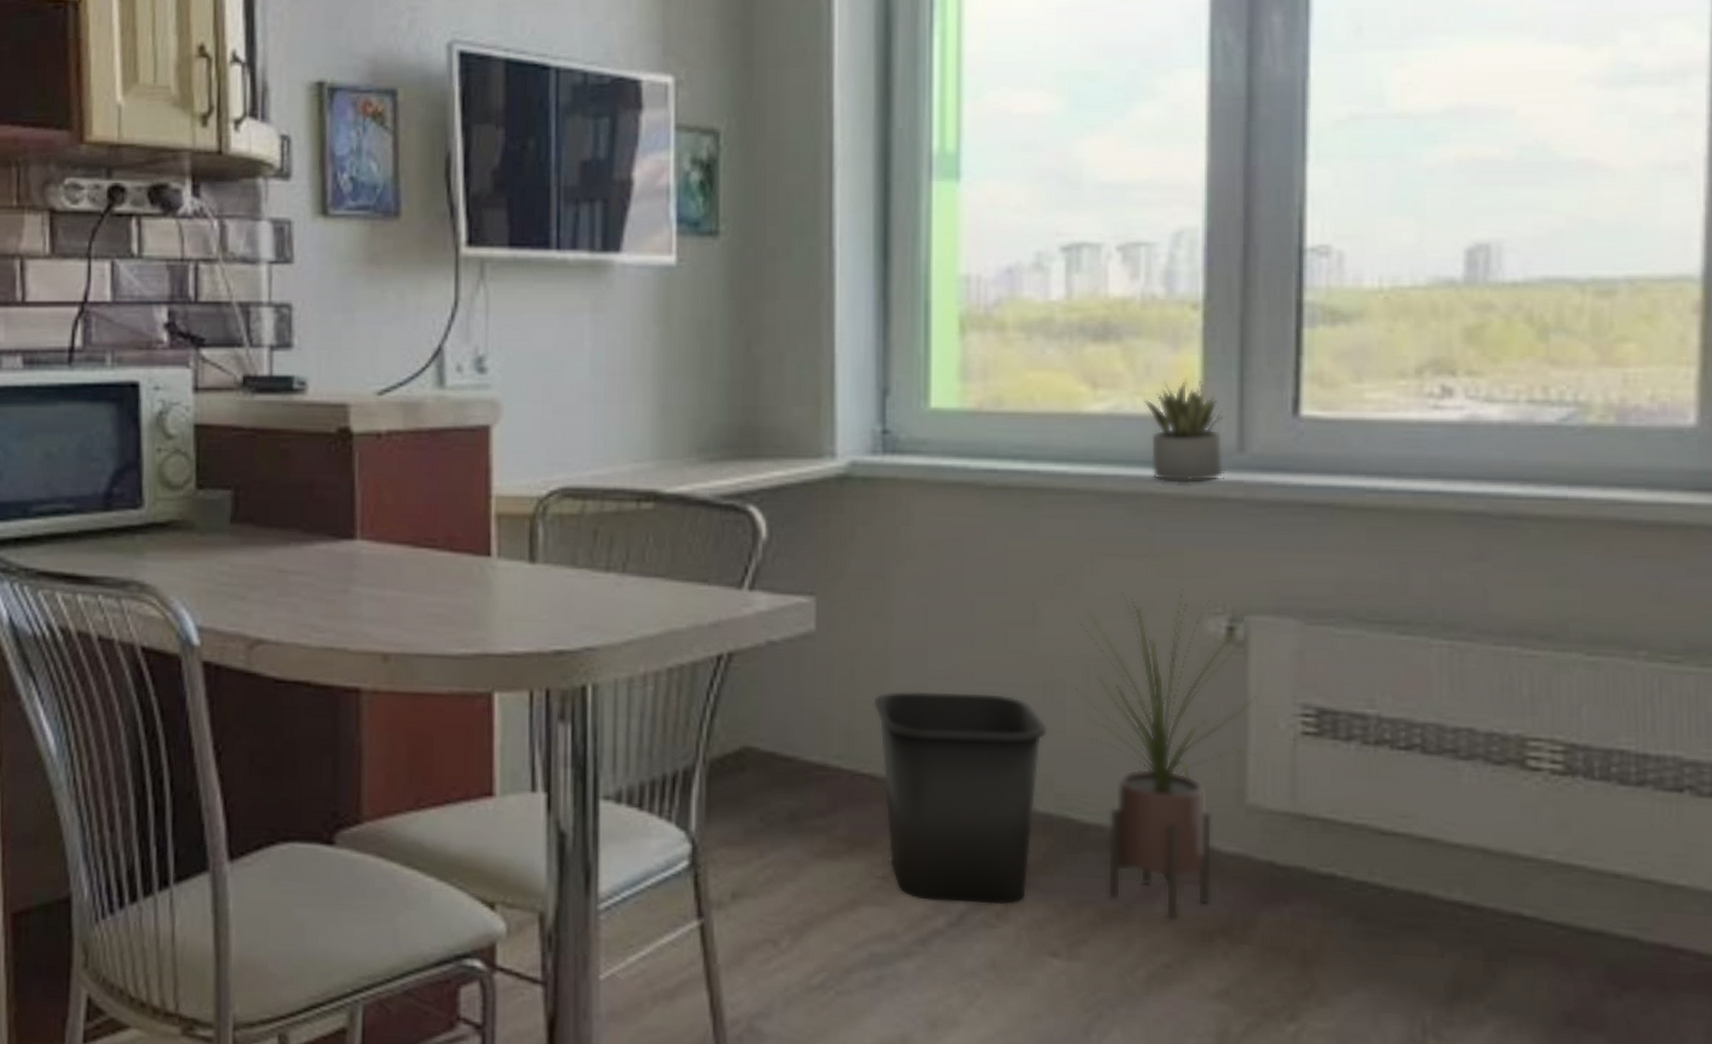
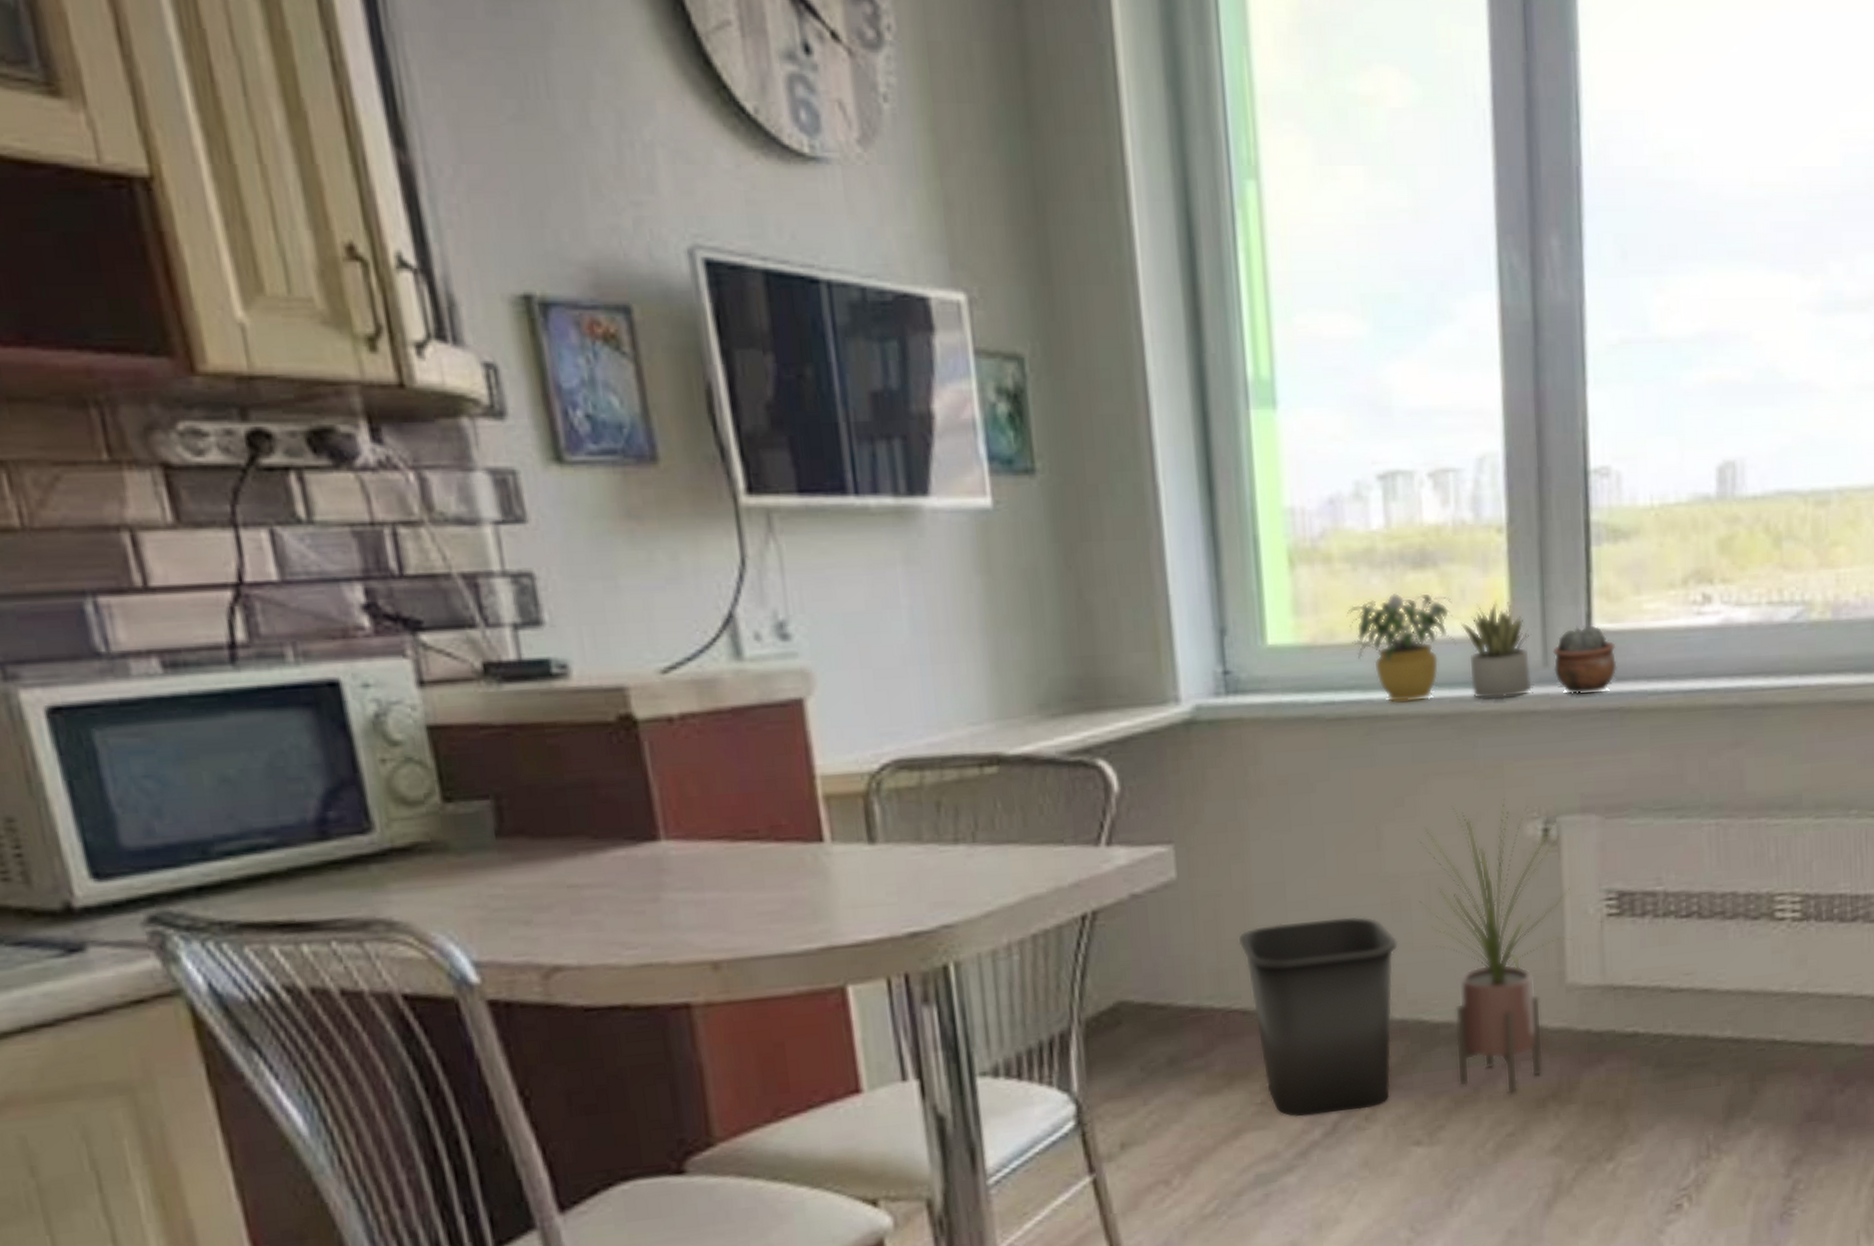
potted flower: none [1016,364,1138,478] -> present [1346,592,1457,704]
potted cactus: none [1250,411,1329,485] -> present [1552,625,1617,695]

